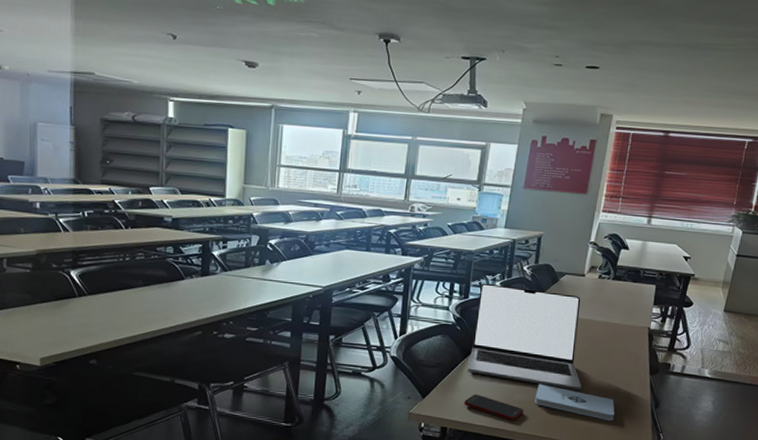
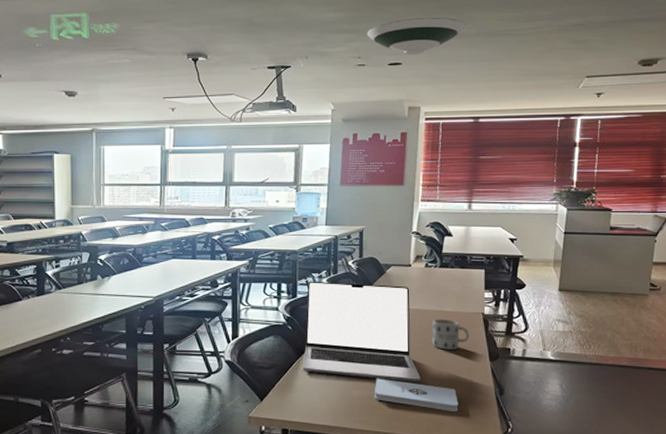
cell phone: present [464,394,524,421] -> none [303,393,364,418]
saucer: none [567,20,669,60] -> present [367,17,466,55]
mug: none [596,330,634,361] -> present [432,319,470,350]

